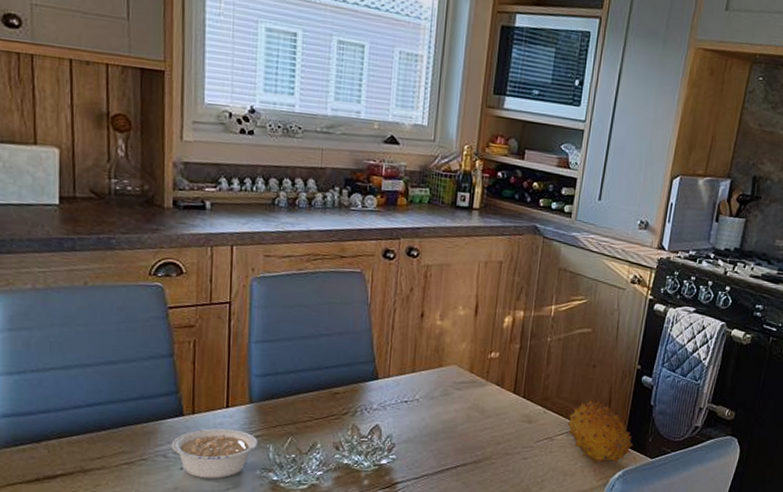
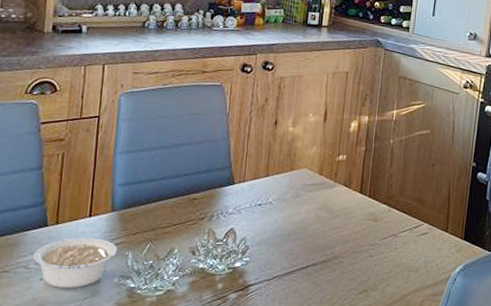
fruit: present [567,399,633,463] -> none [410,196,472,258]

